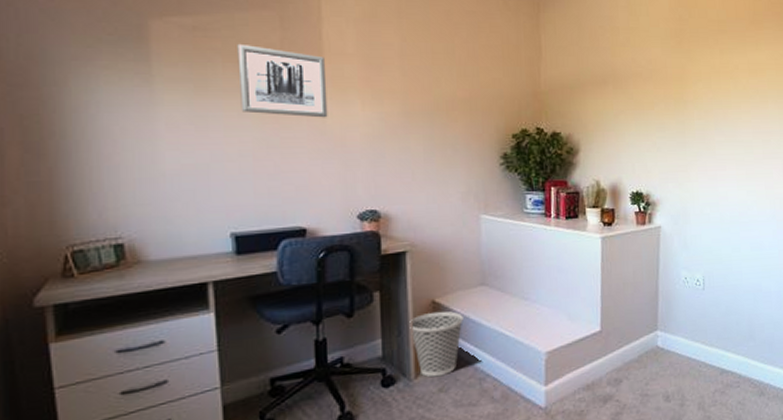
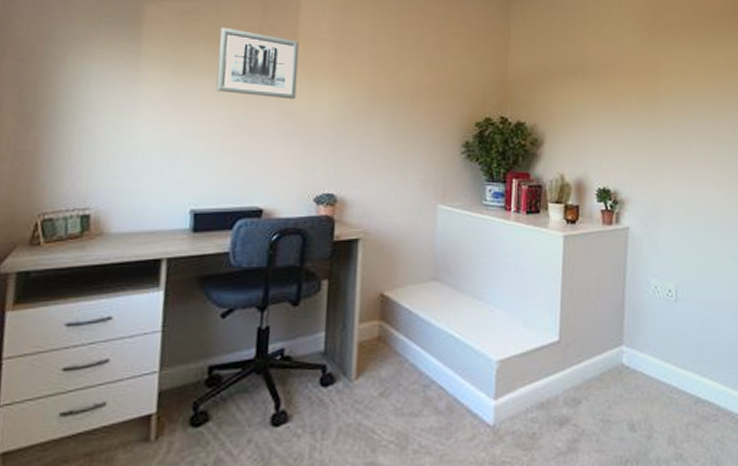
wastebasket: present [409,311,464,378] -> none [355,305,412,379]

